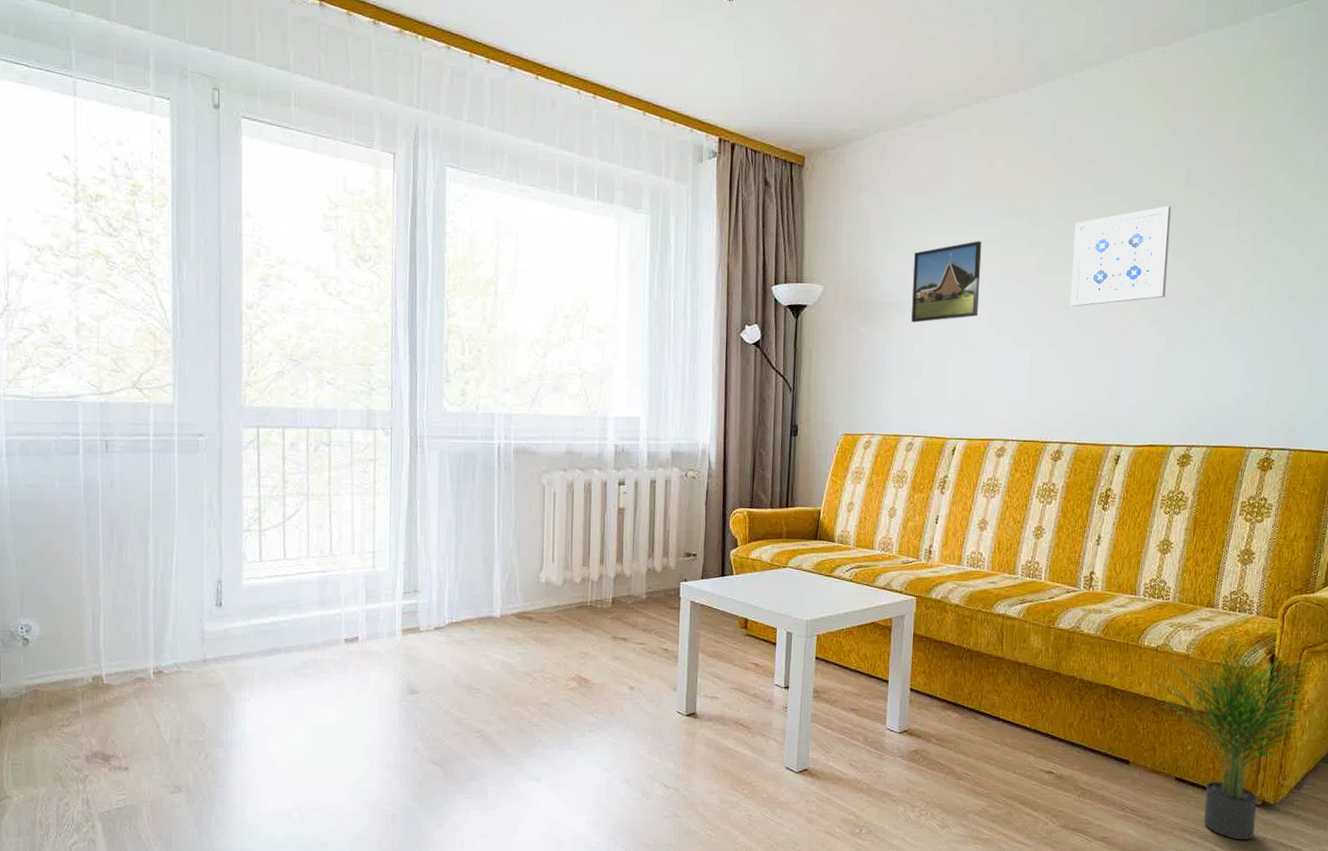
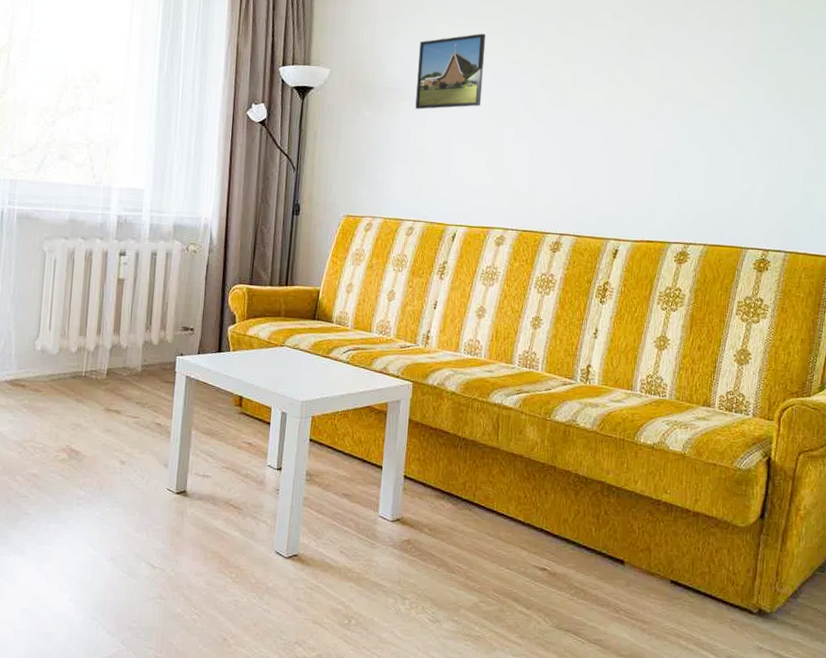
wall art: present [1070,205,1172,307] -> none [570,8,671,102]
potted plant: present [1148,630,1311,840] -> none [644,431,807,650]

